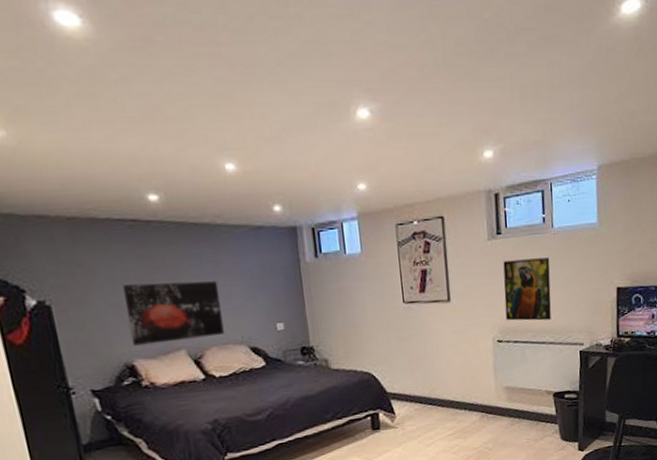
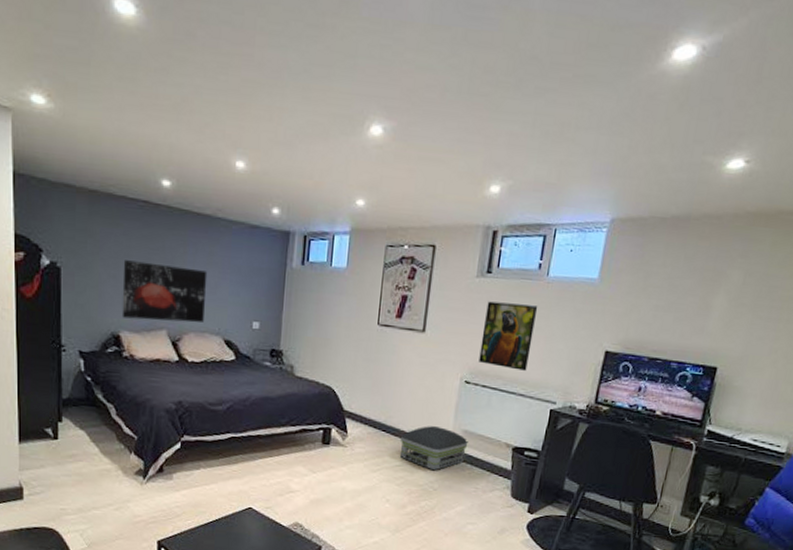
air purifier: none [447,388,512,432] -> present [399,426,469,471]

